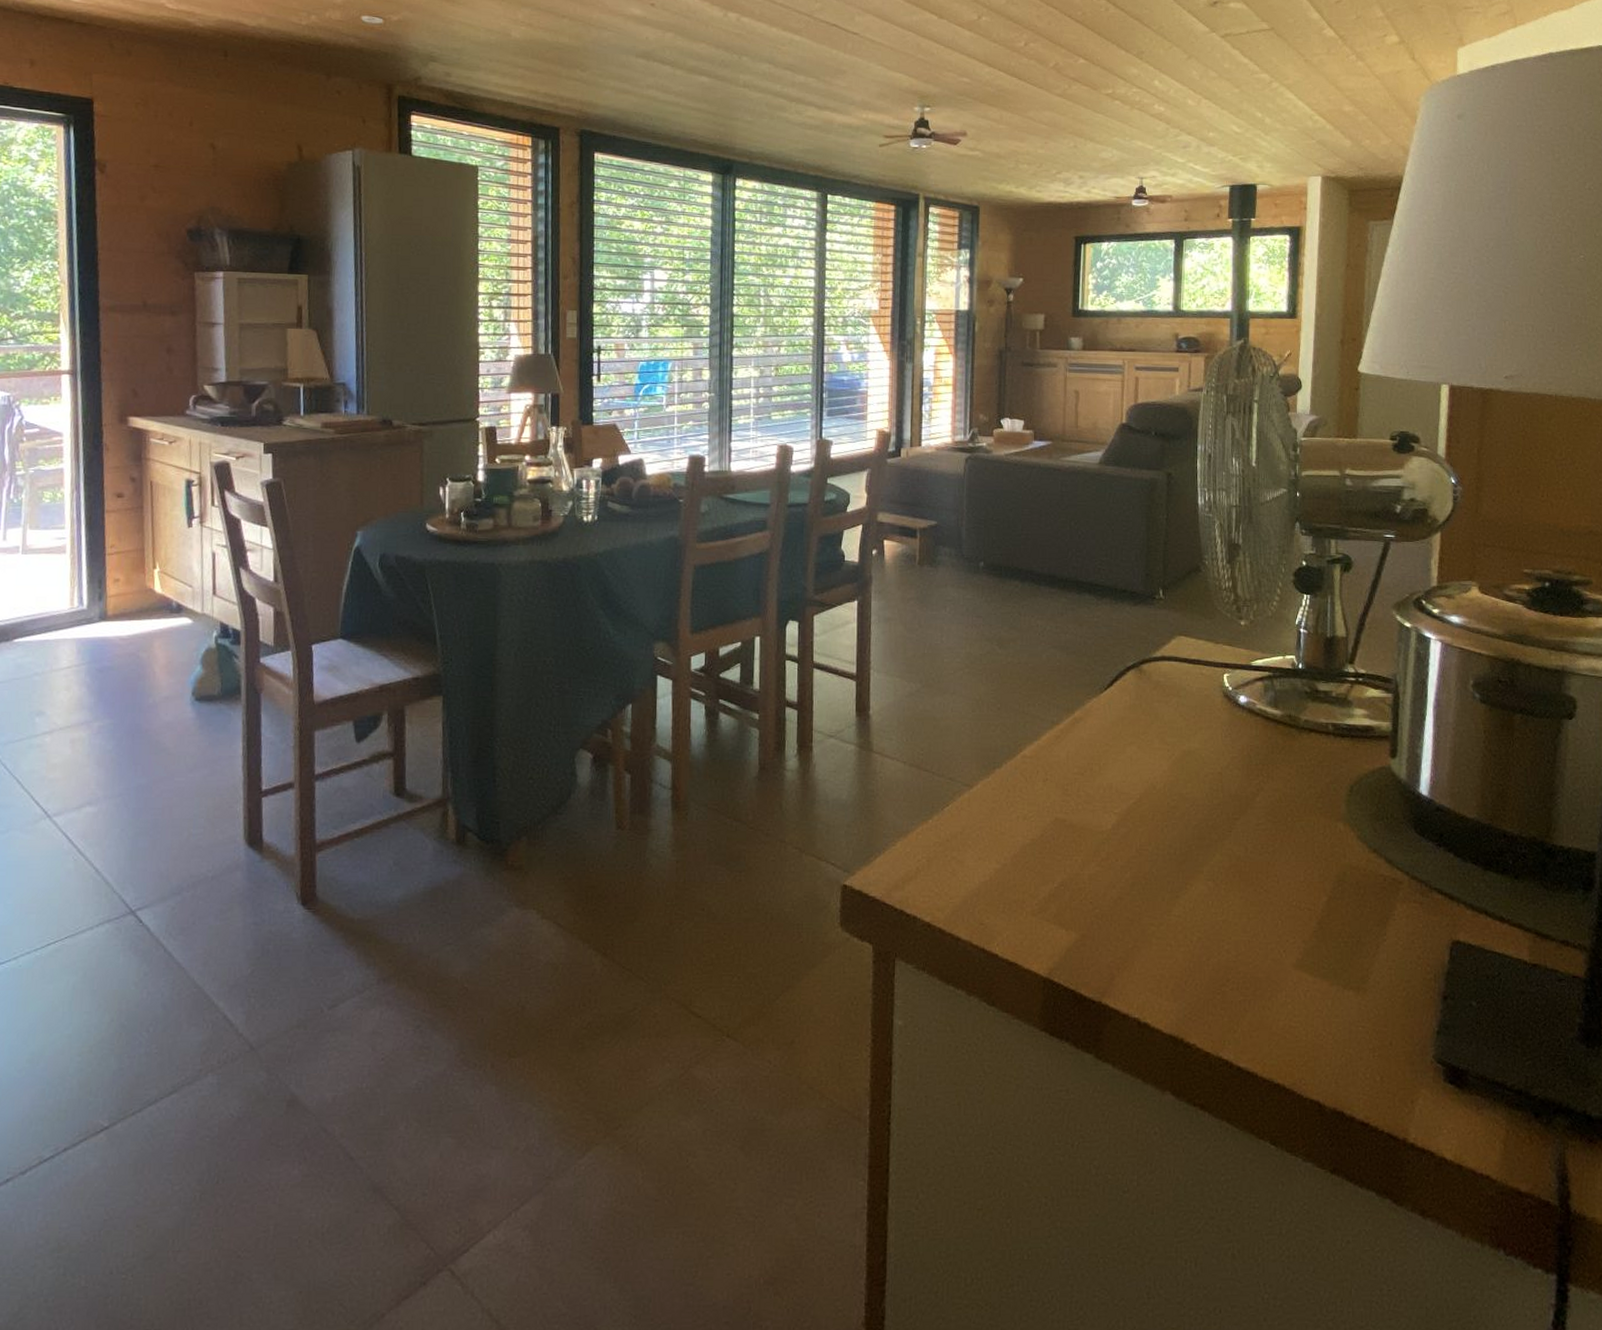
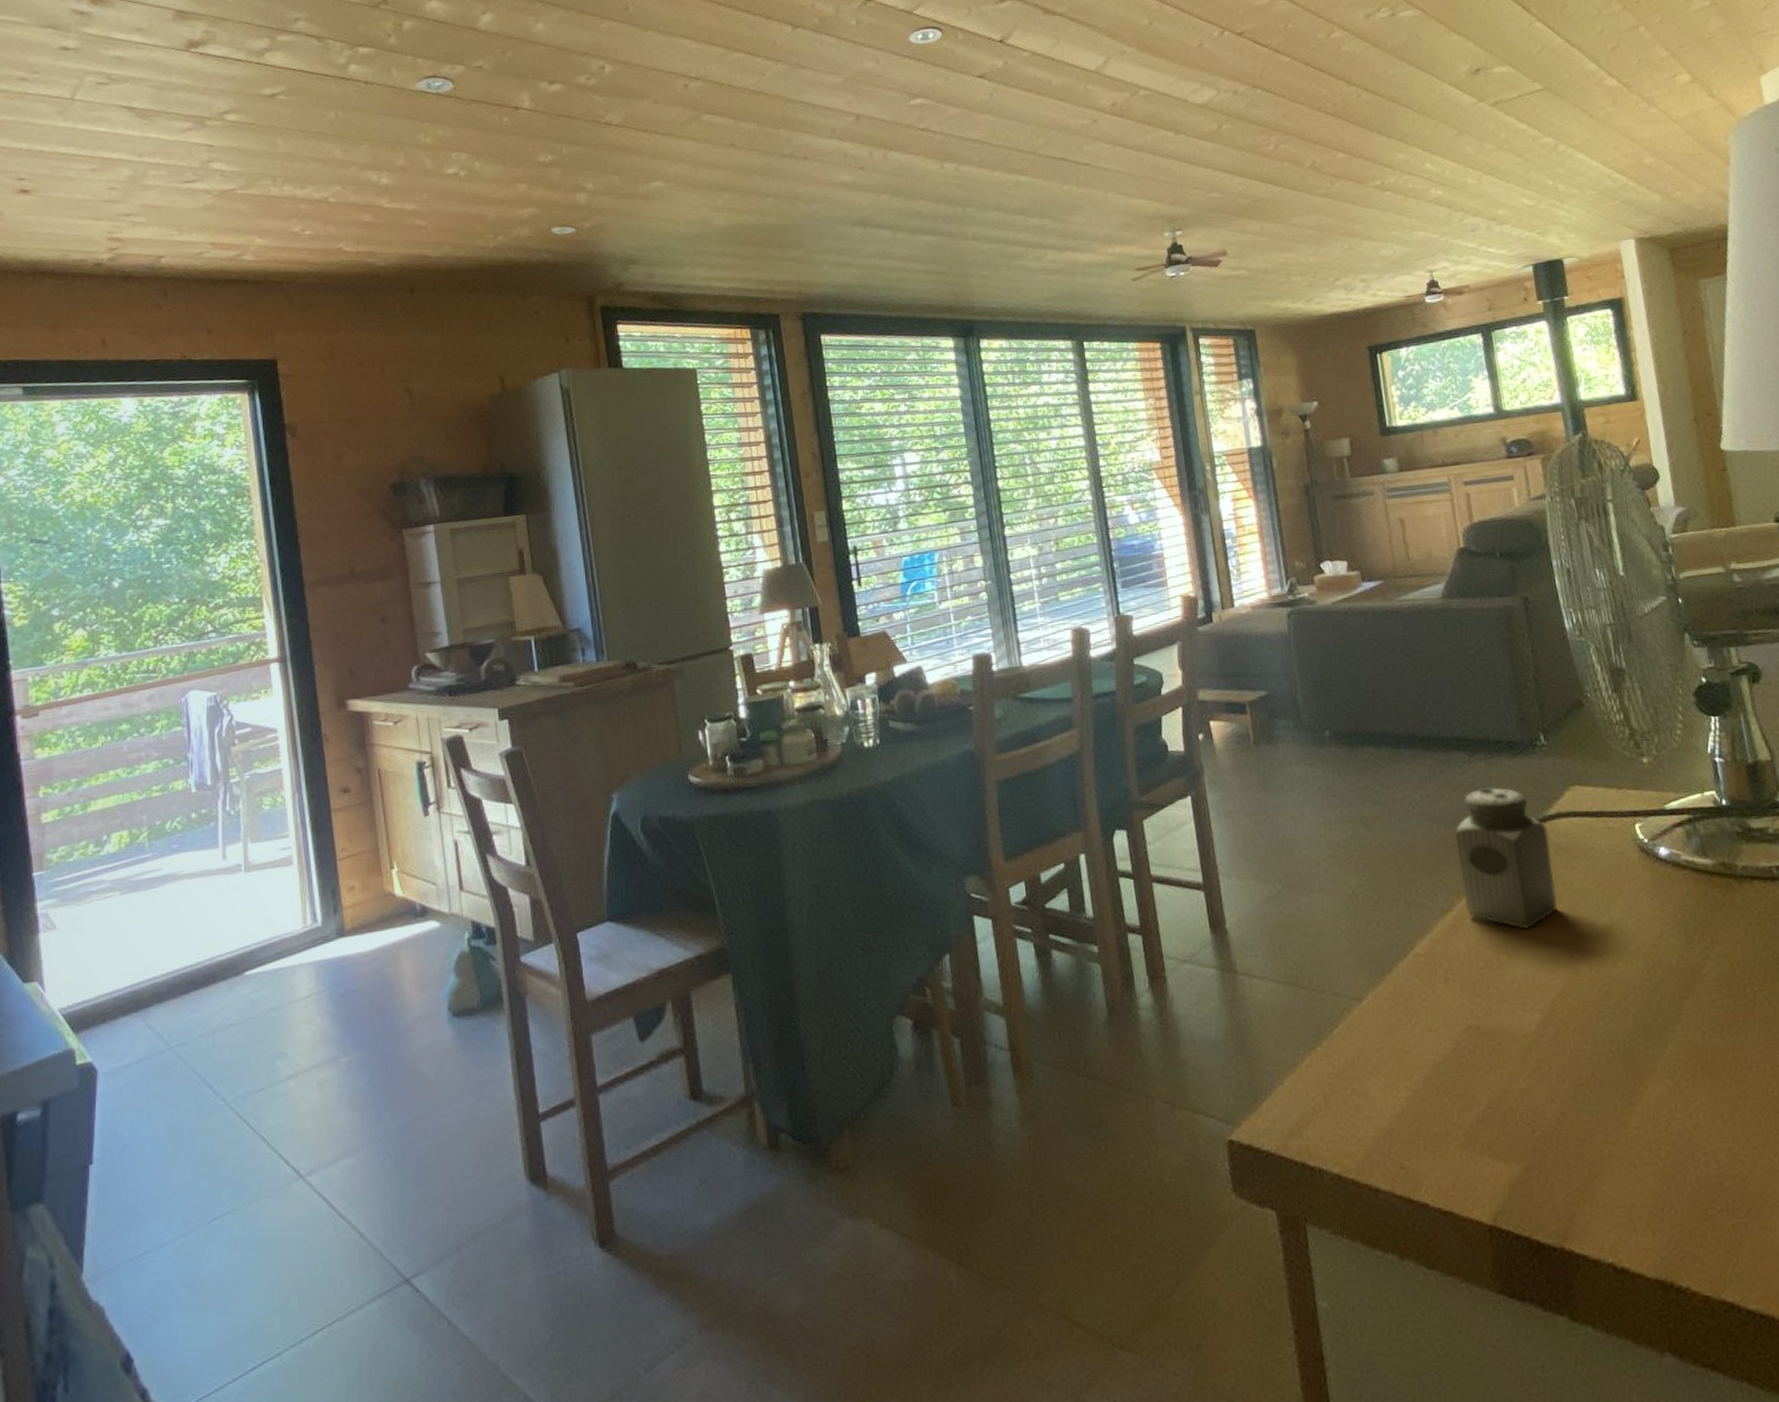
salt shaker: none [1071,628,1151,747] -> present [1455,787,1557,930]

